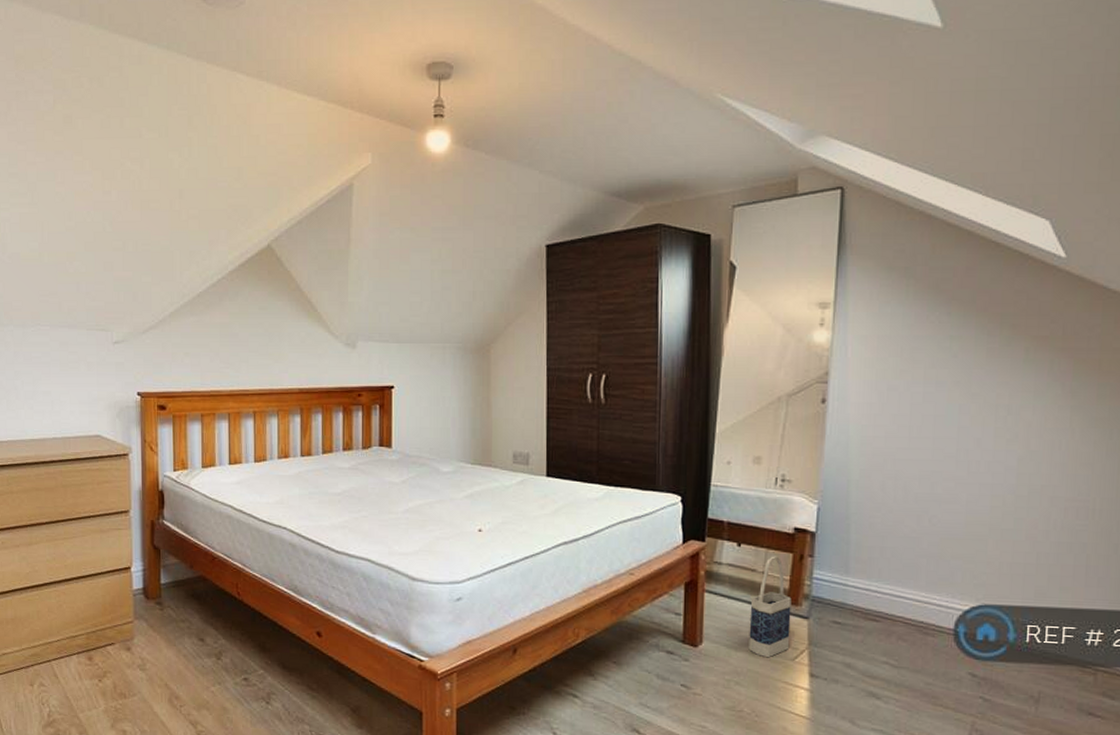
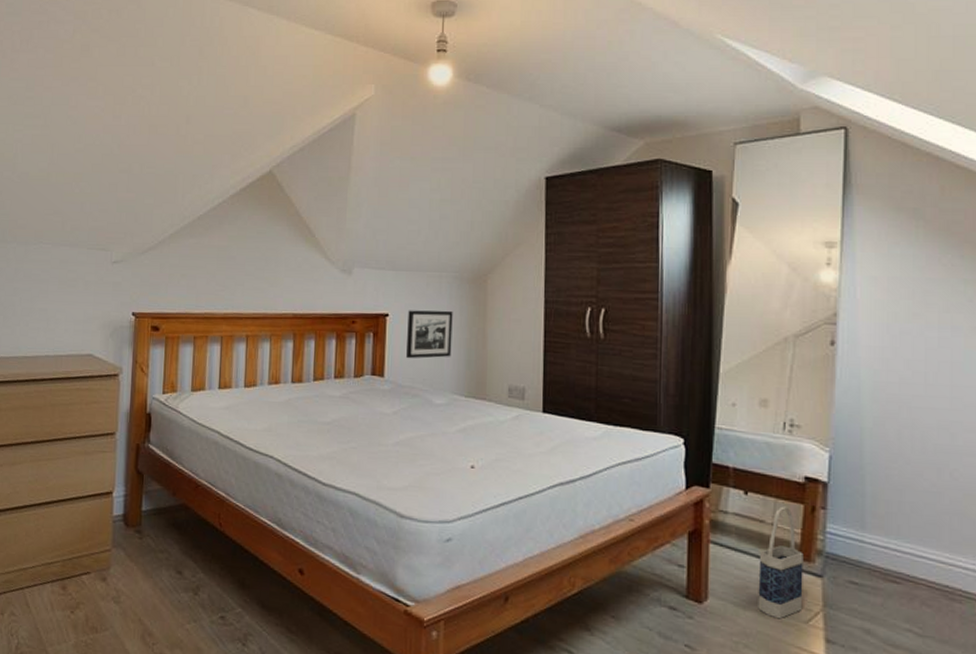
picture frame: none [413,381,457,430] -> present [406,310,453,359]

